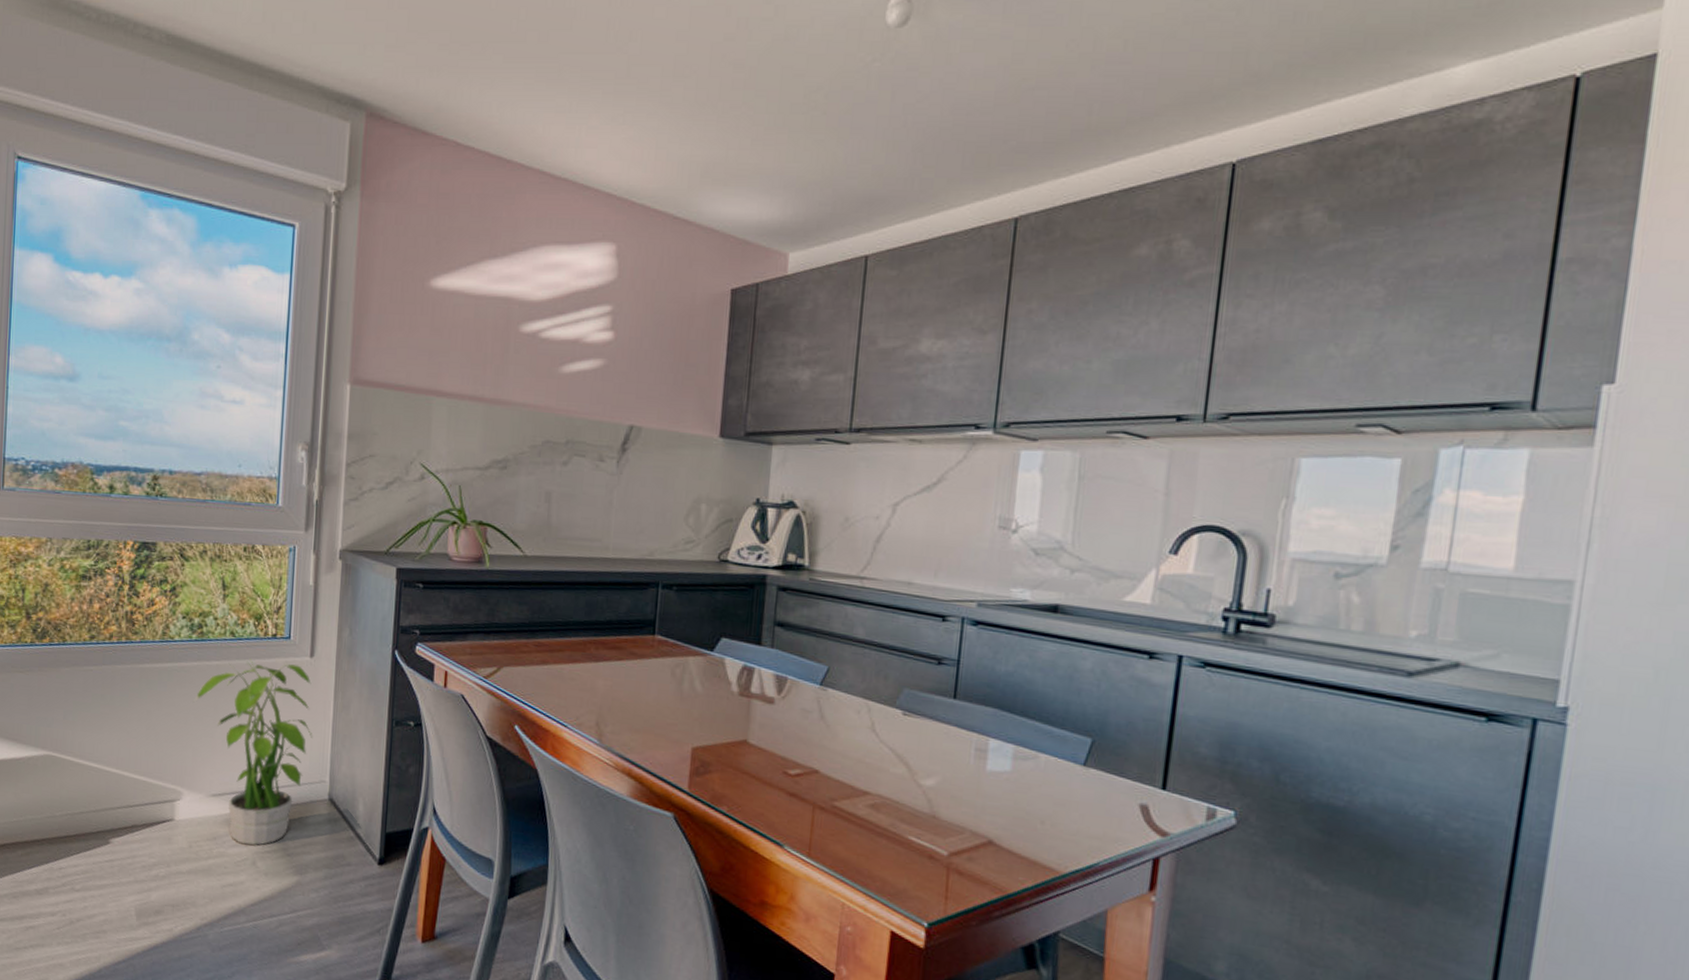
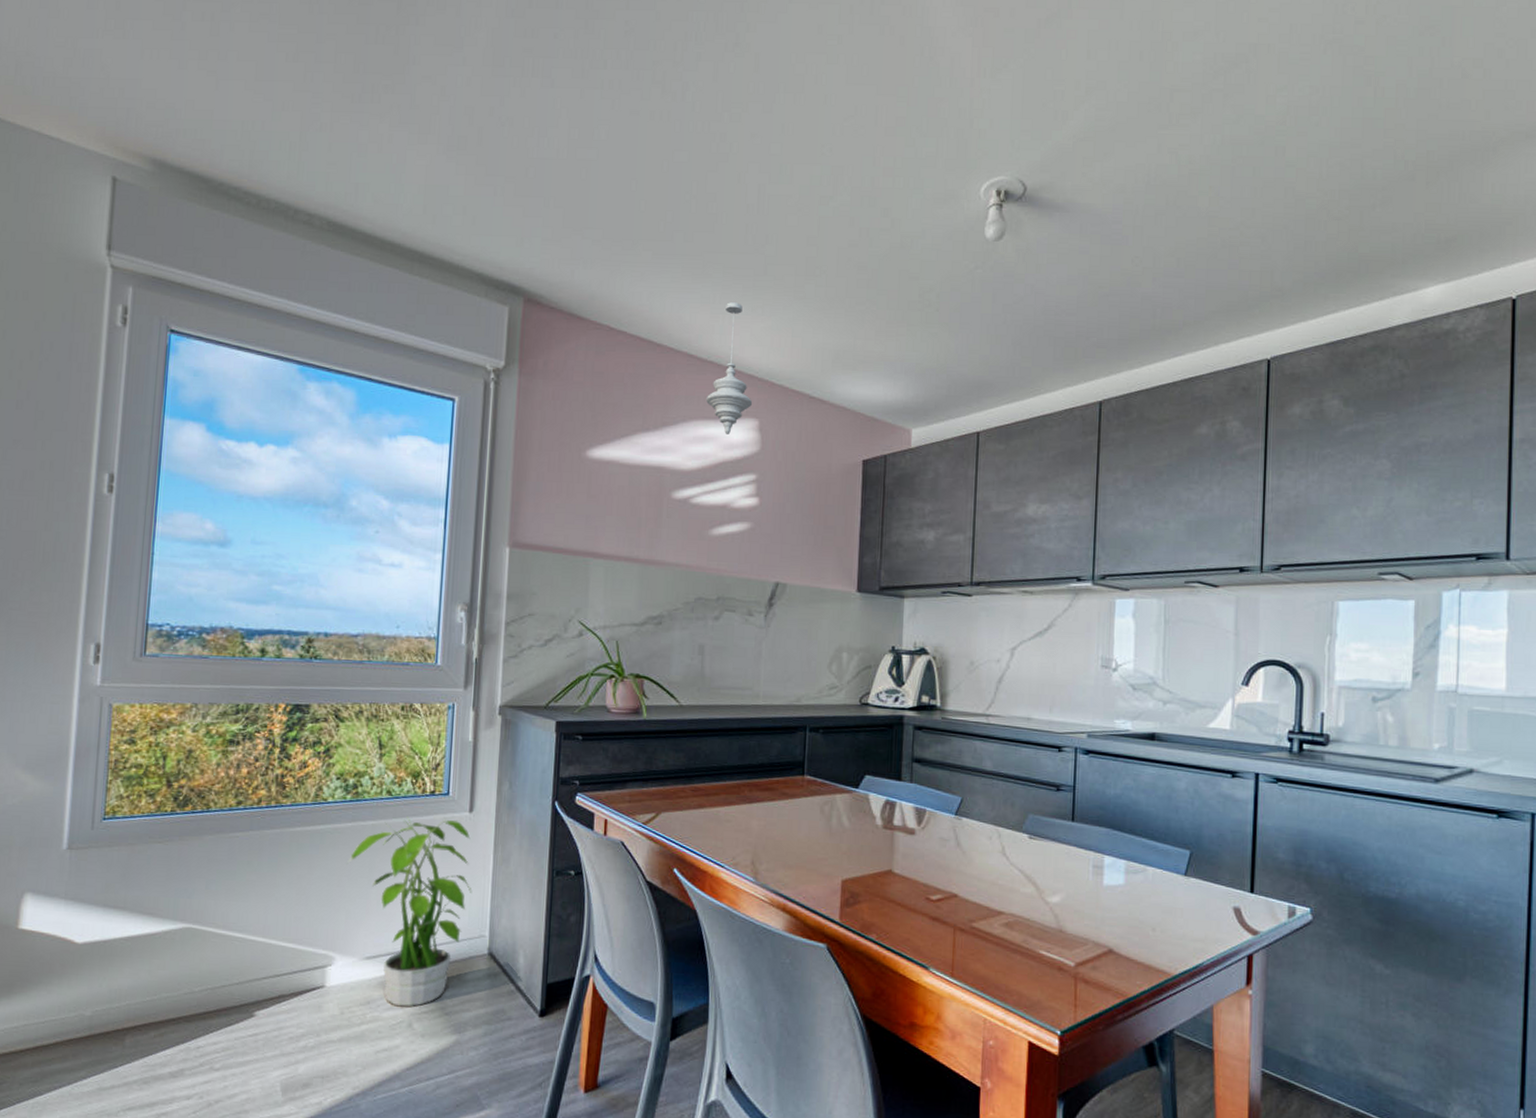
pendant light: none [558,110,610,261] -> present [705,302,753,434]

